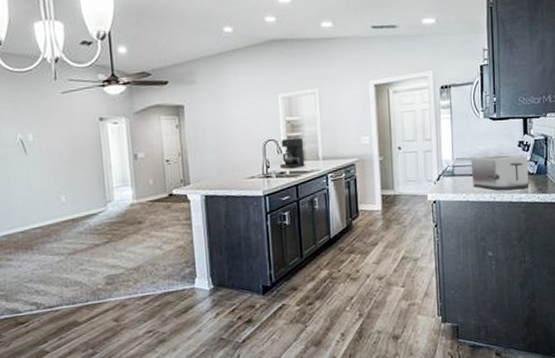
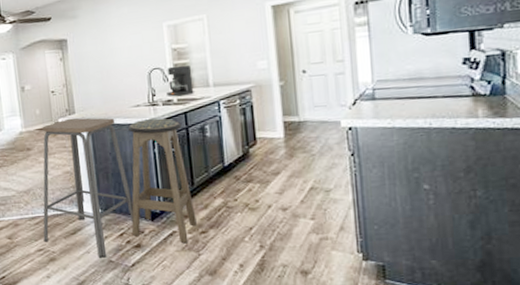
bar stool: none [153,188,246,336] -> present [42,117,134,258]
stool: none [243,190,304,317] -> present [128,118,197,244]
toaster: present [470,154,529,191] -> none [396,74,480,116]

